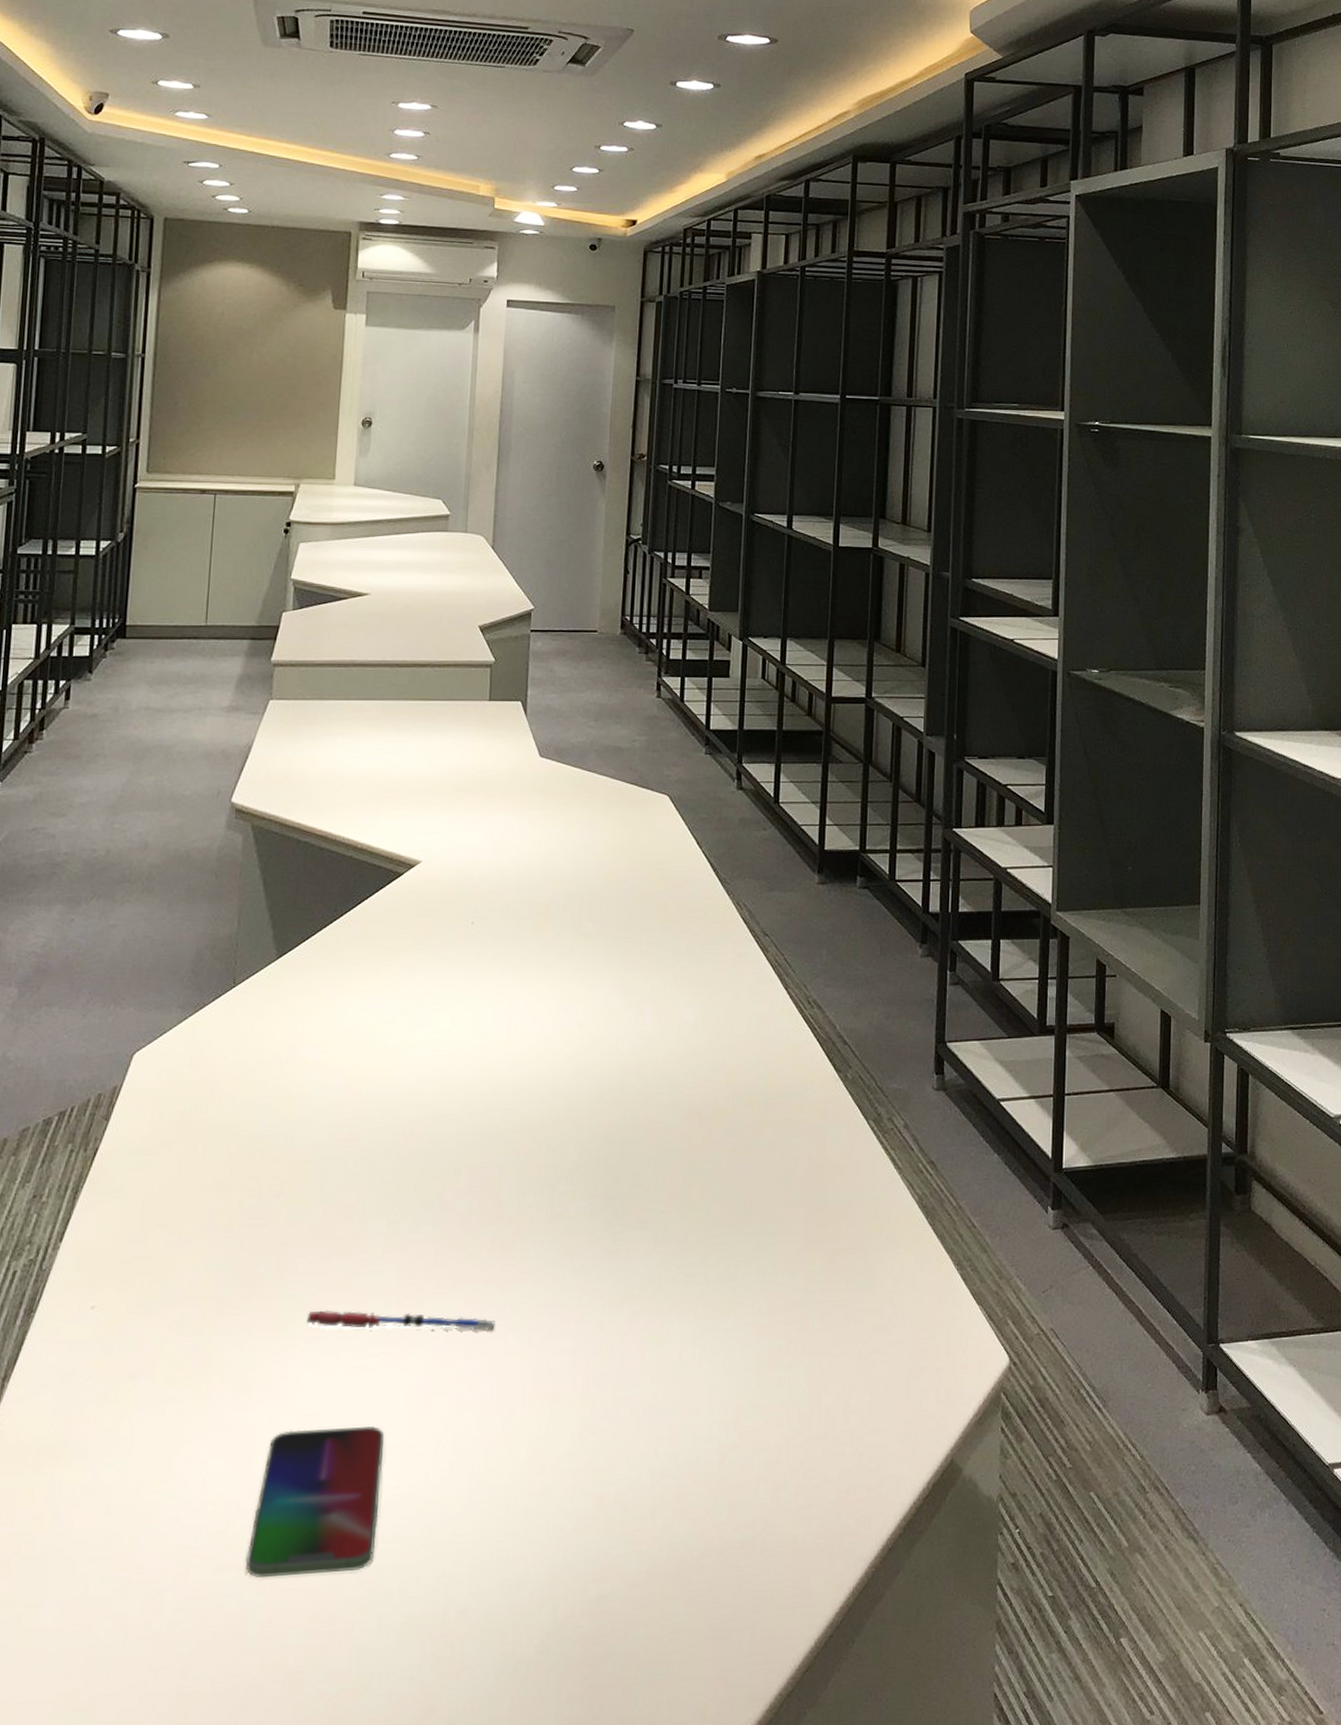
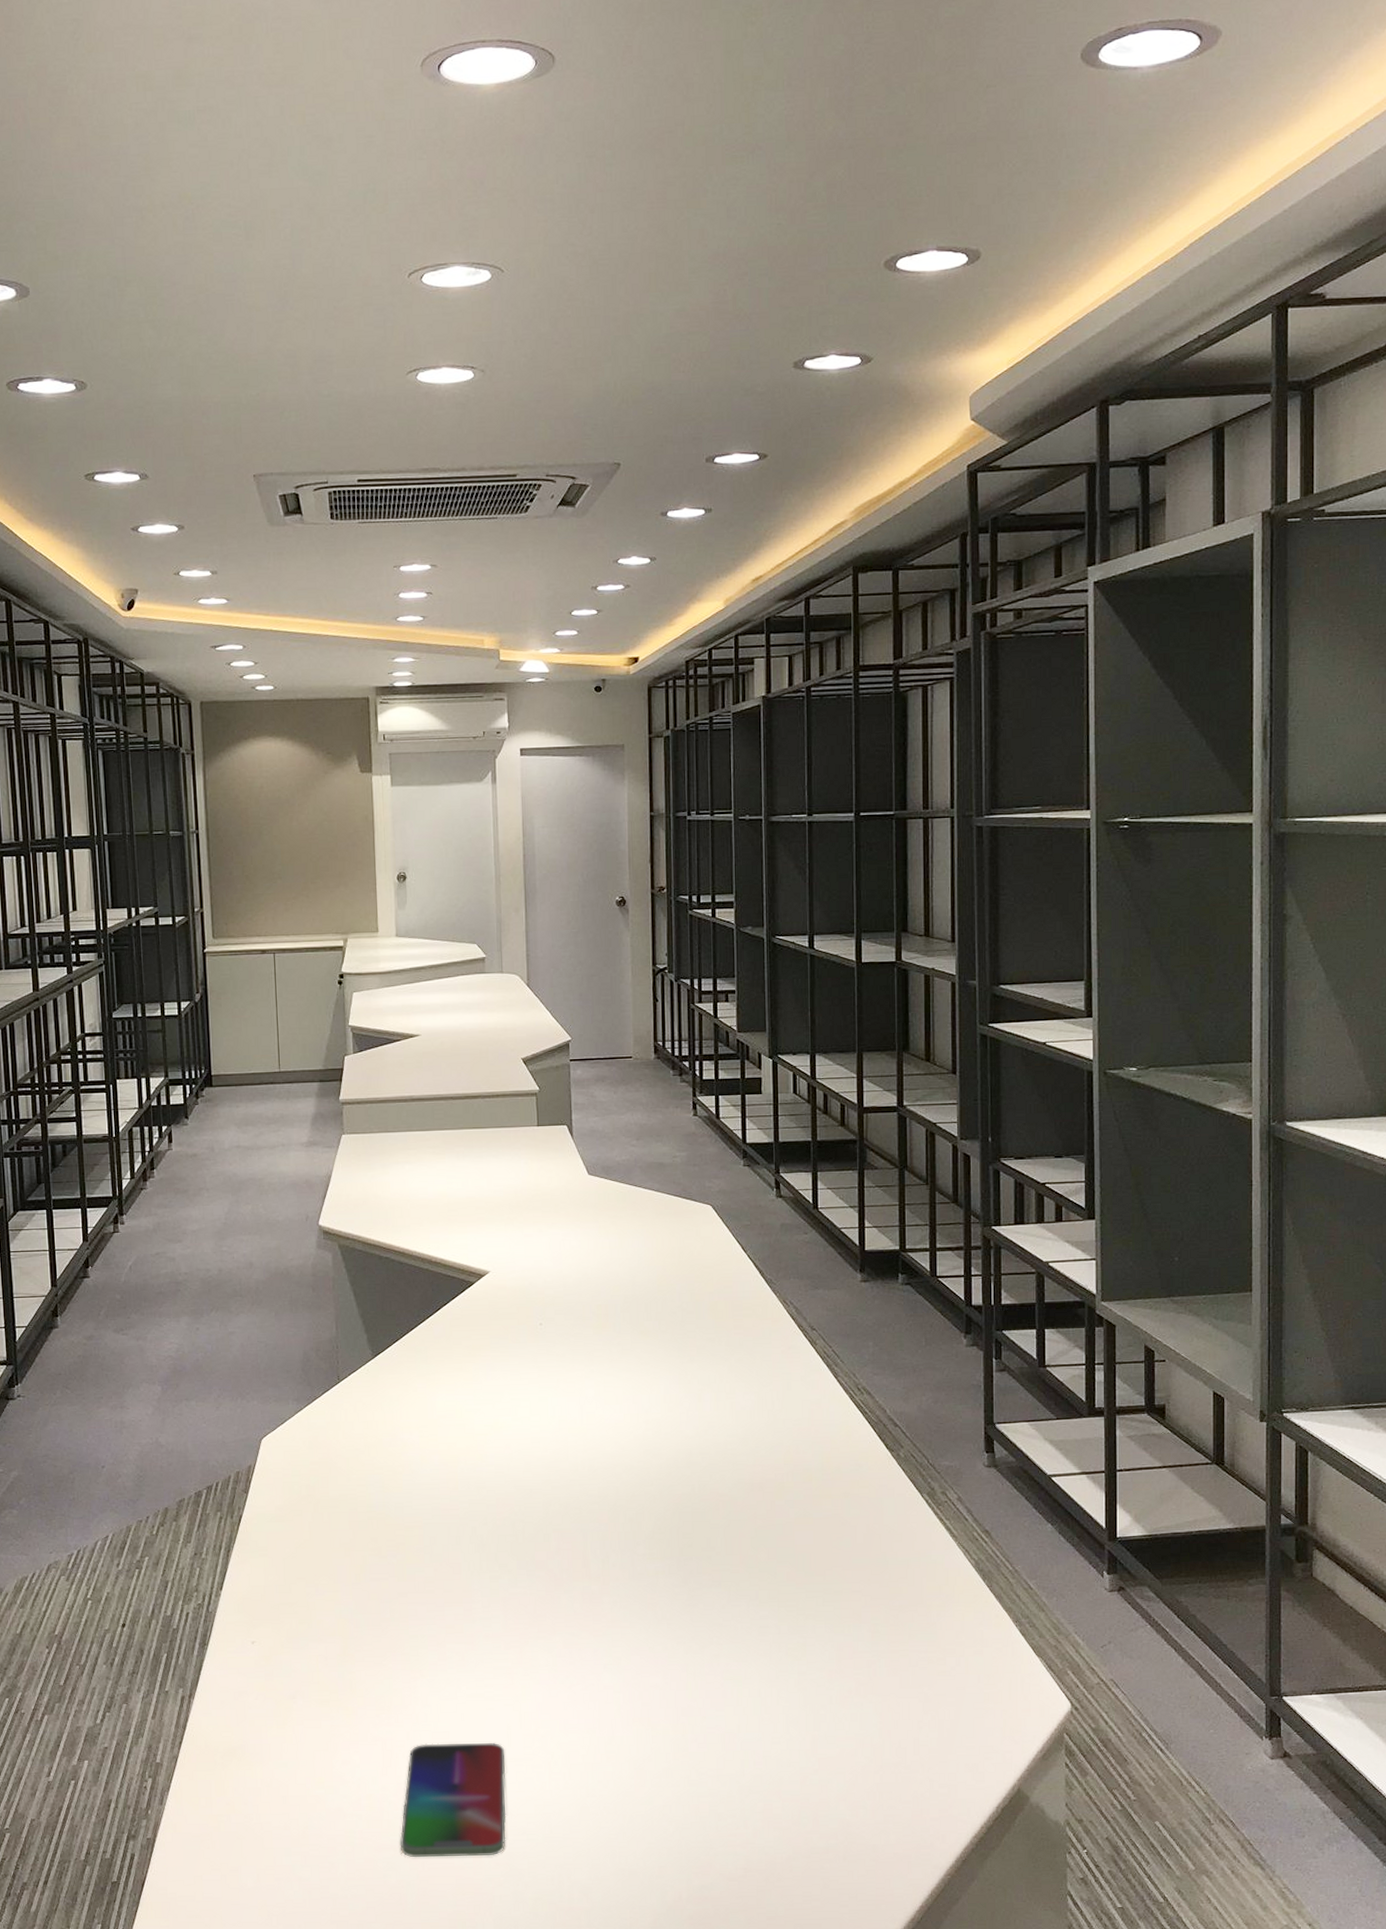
pen: present [306,1310,495,1331] -> none [429,1648,592,1668]

